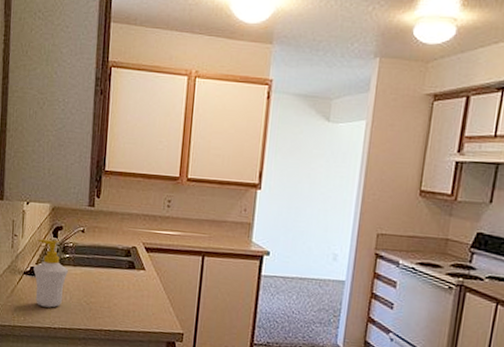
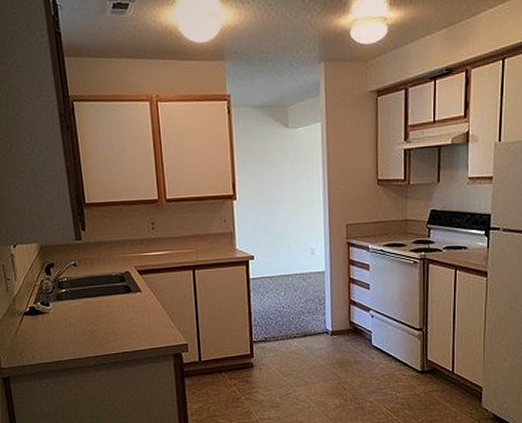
soap bottle: present [33,239,69,308] -> none [31,278,68,343]

